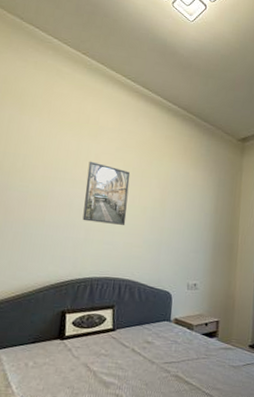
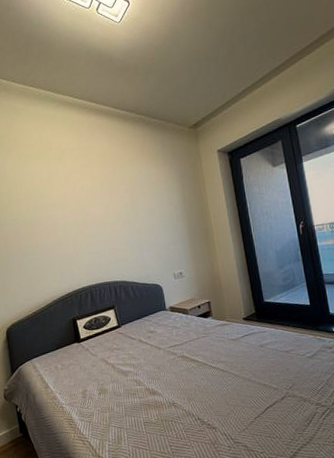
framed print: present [82,161,131,225] -> none [61,183,106,238]

